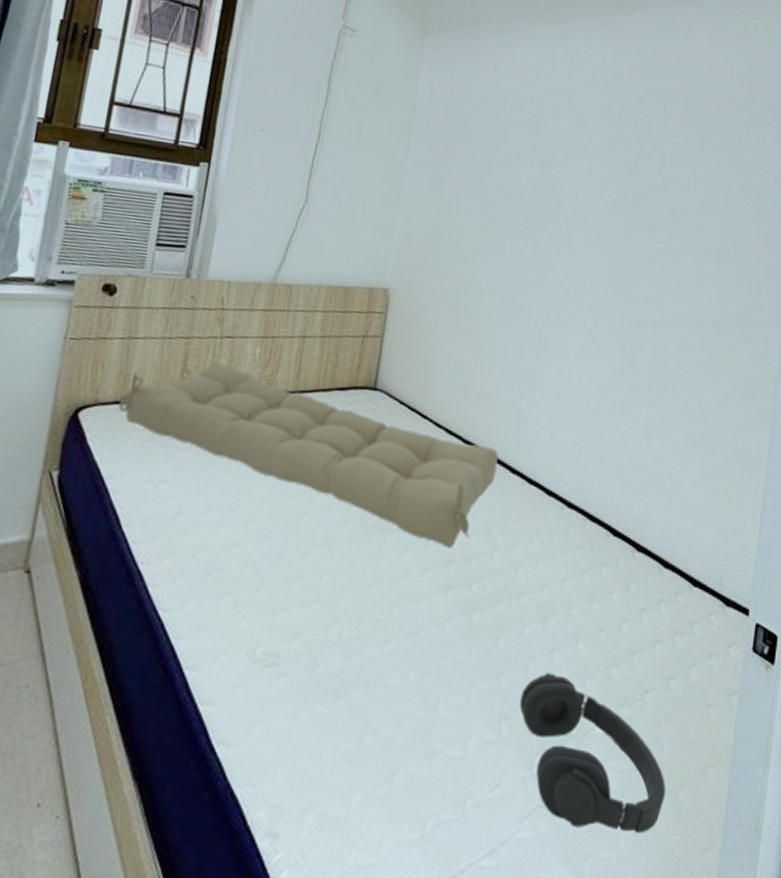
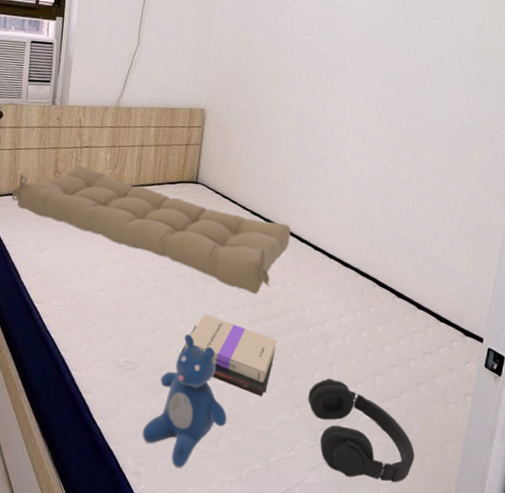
stuffed animal: none [282,608,407,823] -> present [142,334,227,468]
books: none [341,579,478,704] -> present [178,314,277,397]

